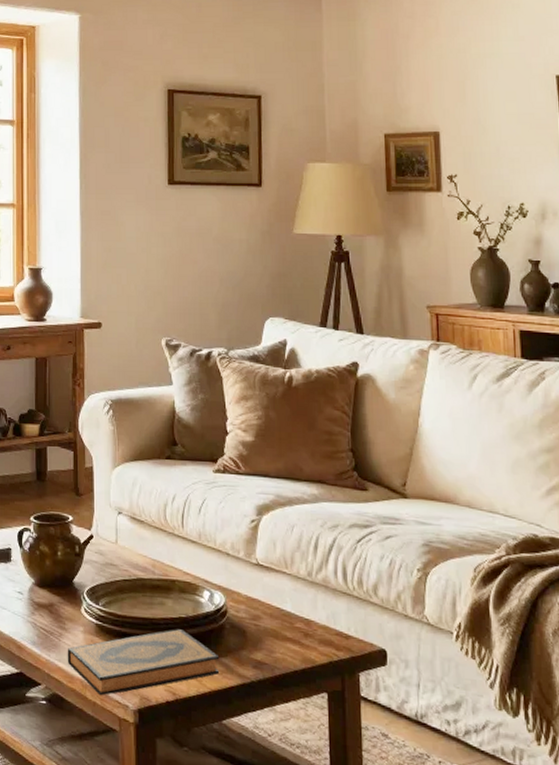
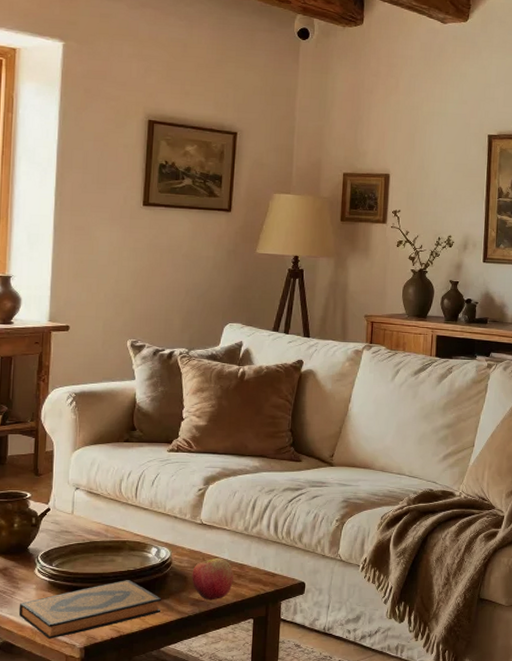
apple: none [251,606,300,664] -> present [192,556,234,601]

